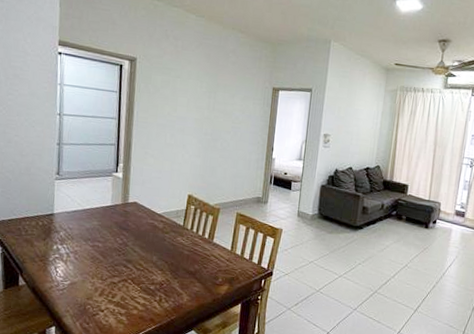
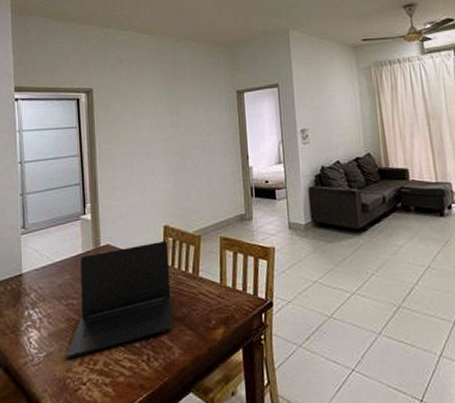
laptop: none [89,207,189,290] -> present [67,240,173,359]

